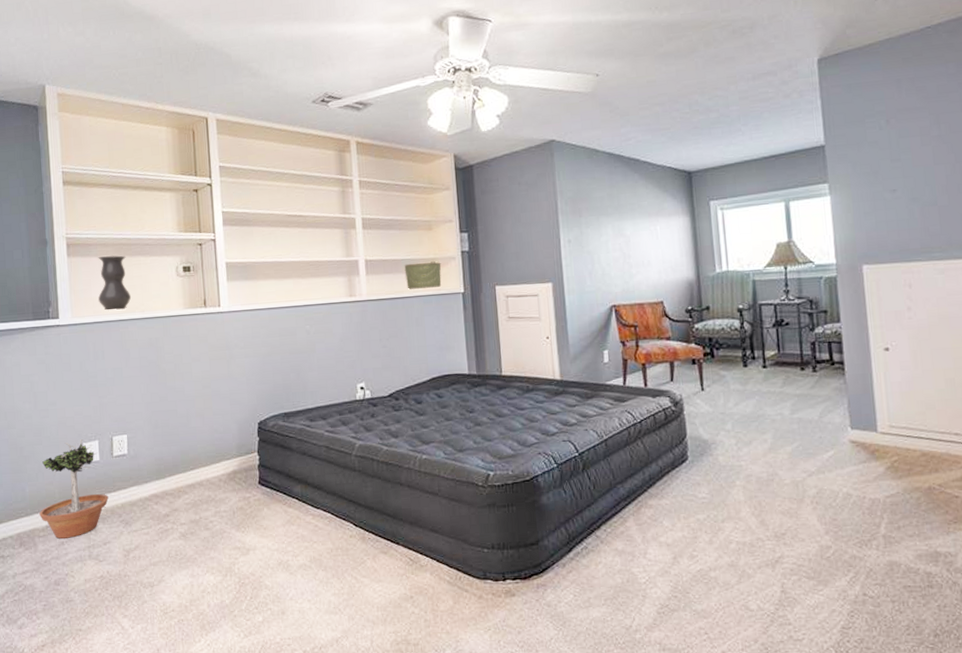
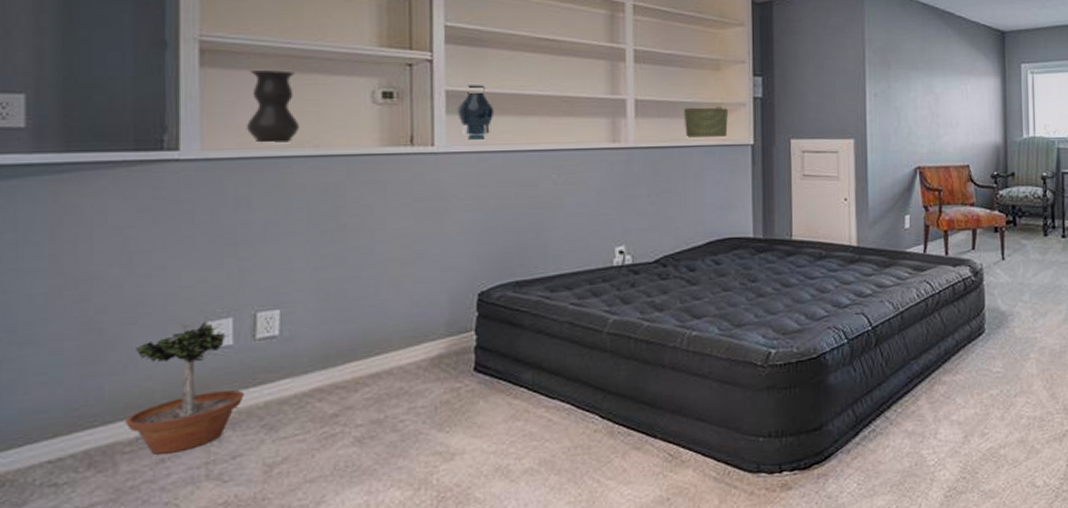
vase: none [235,256,261,301] -> present [458,85,495,140]

